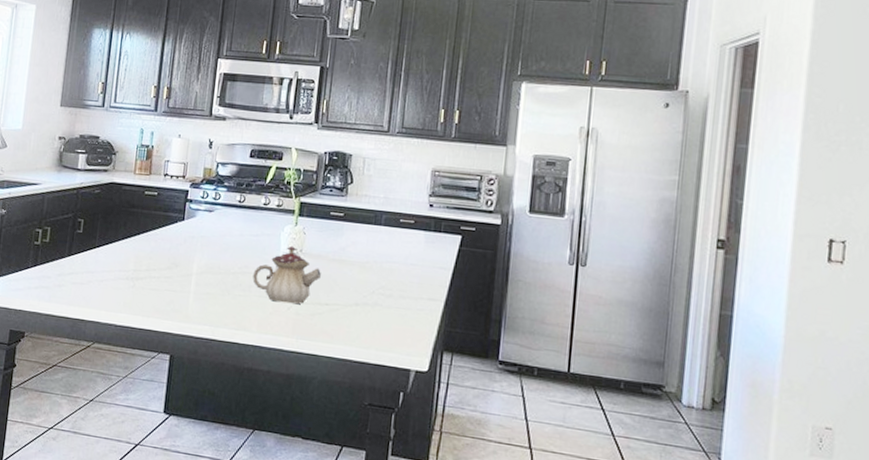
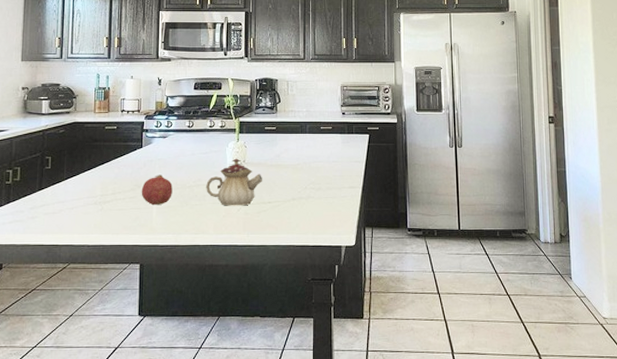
fruit: none [178,254,215,290] -> present [141,174,173,206]

